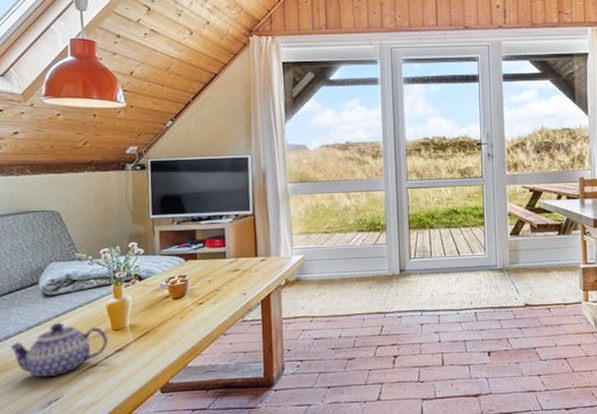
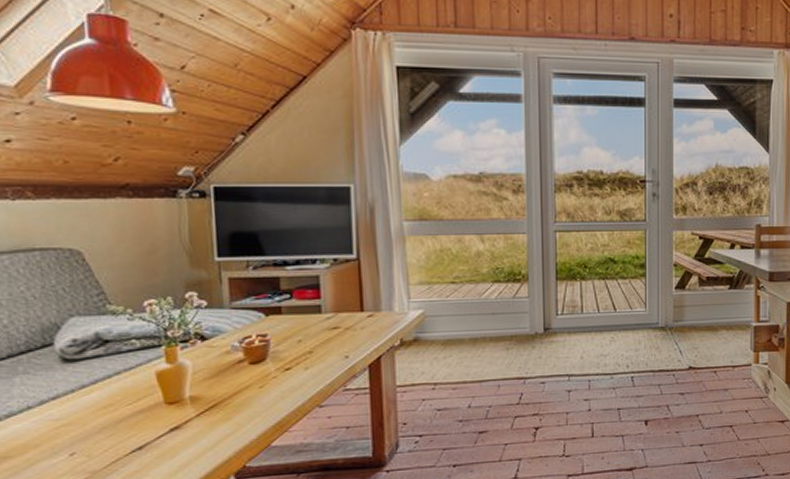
teapot: present [9,322,108,378] -> none [12,394,159,466]

